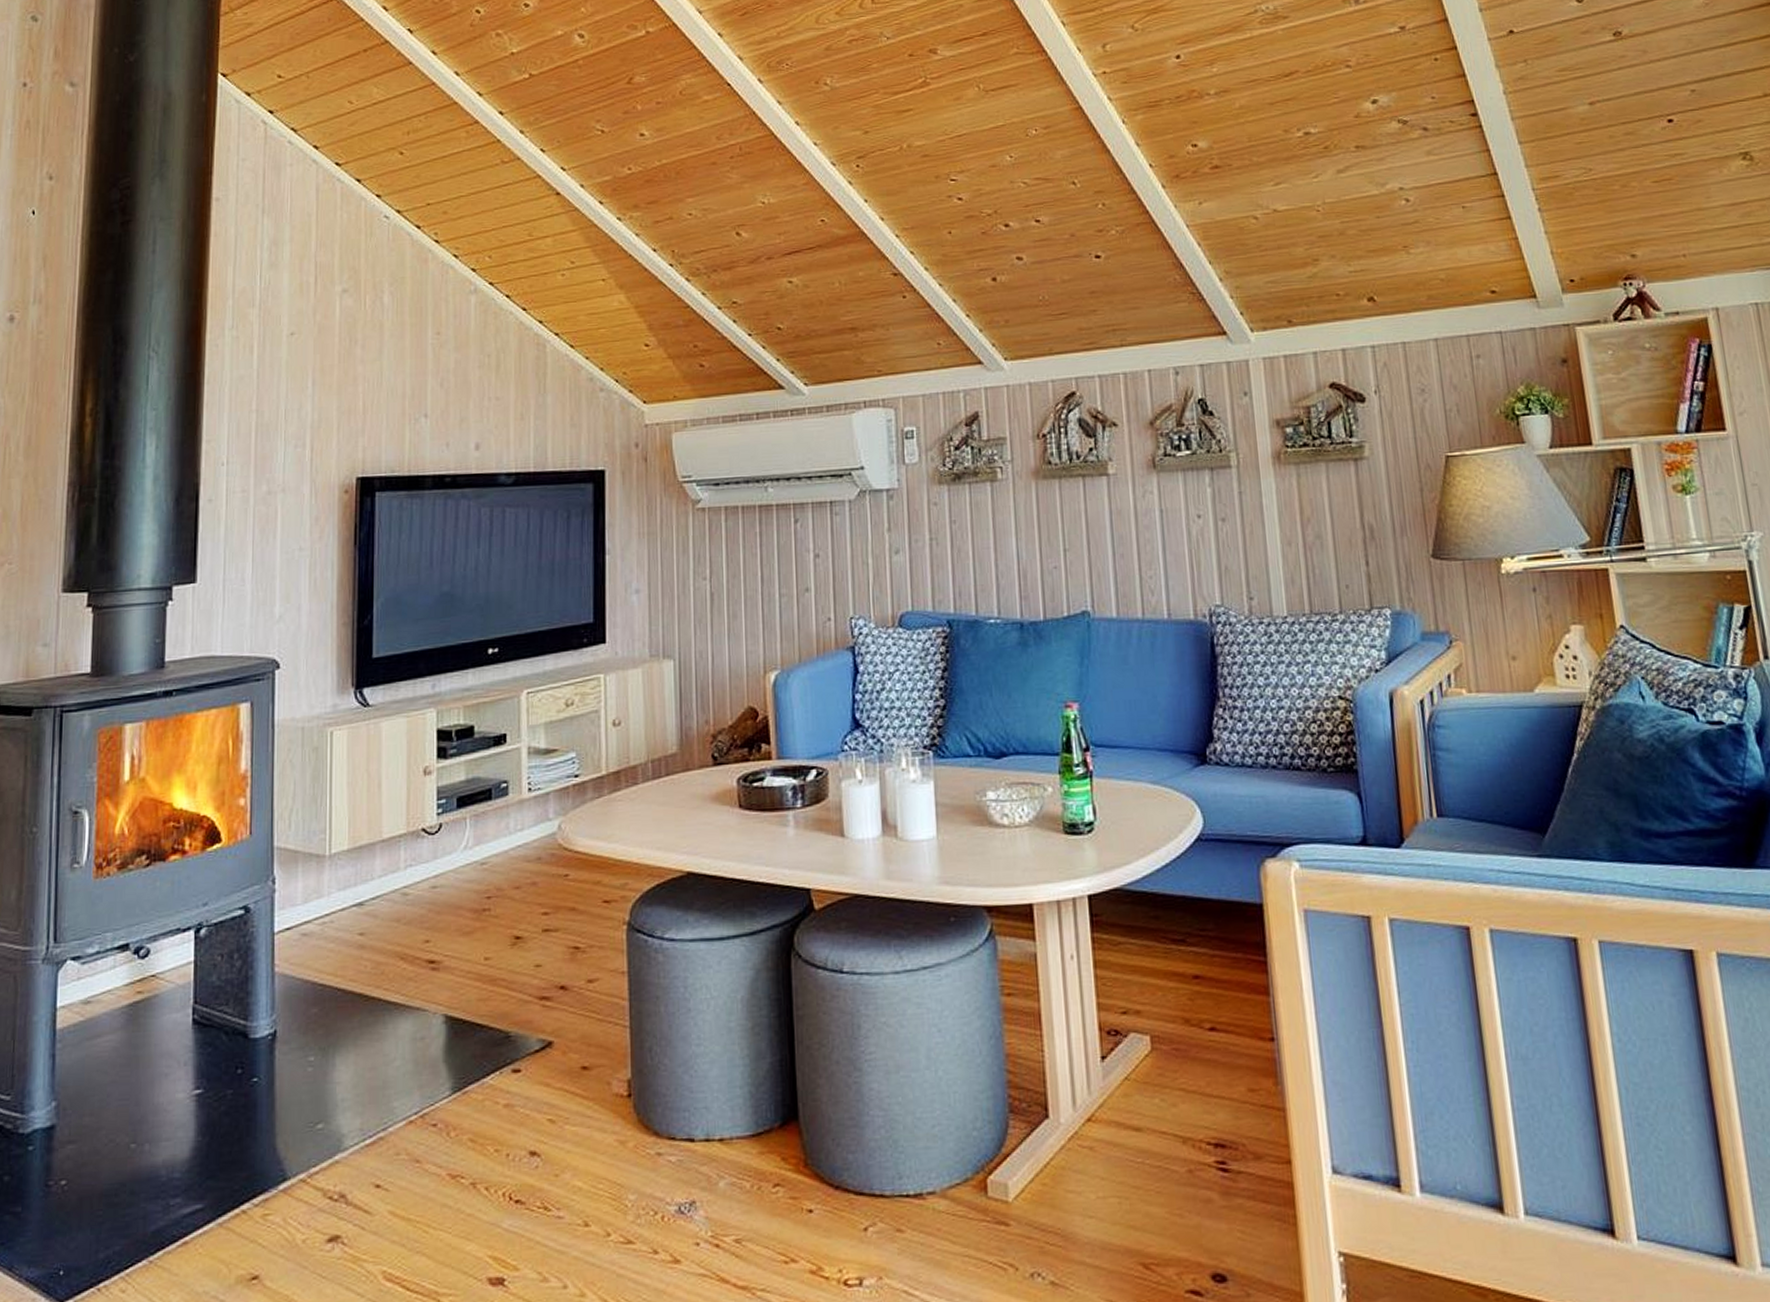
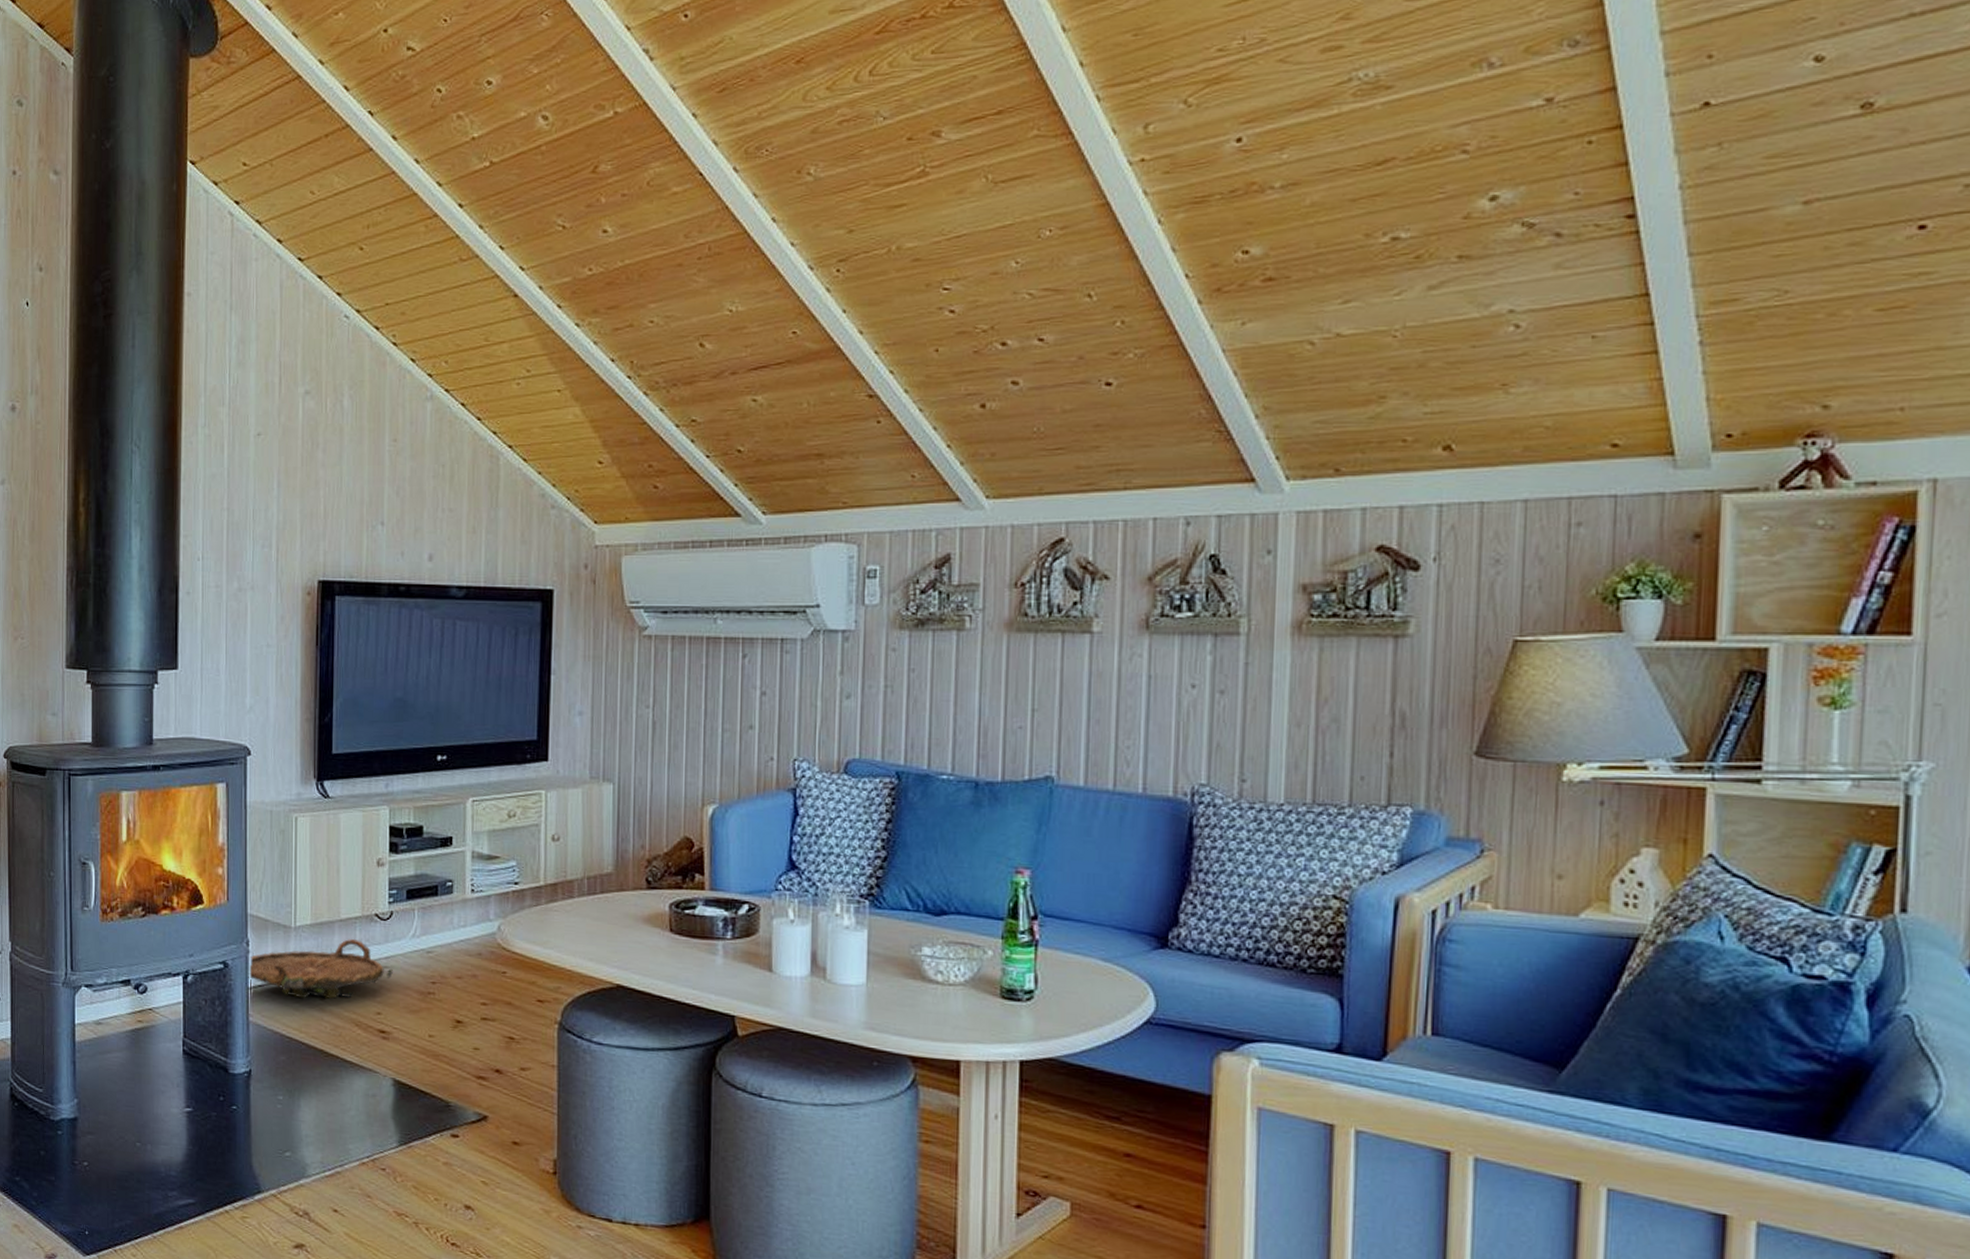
woven basket: none [274,859,443,937] -> present [248,938,393,1000]

